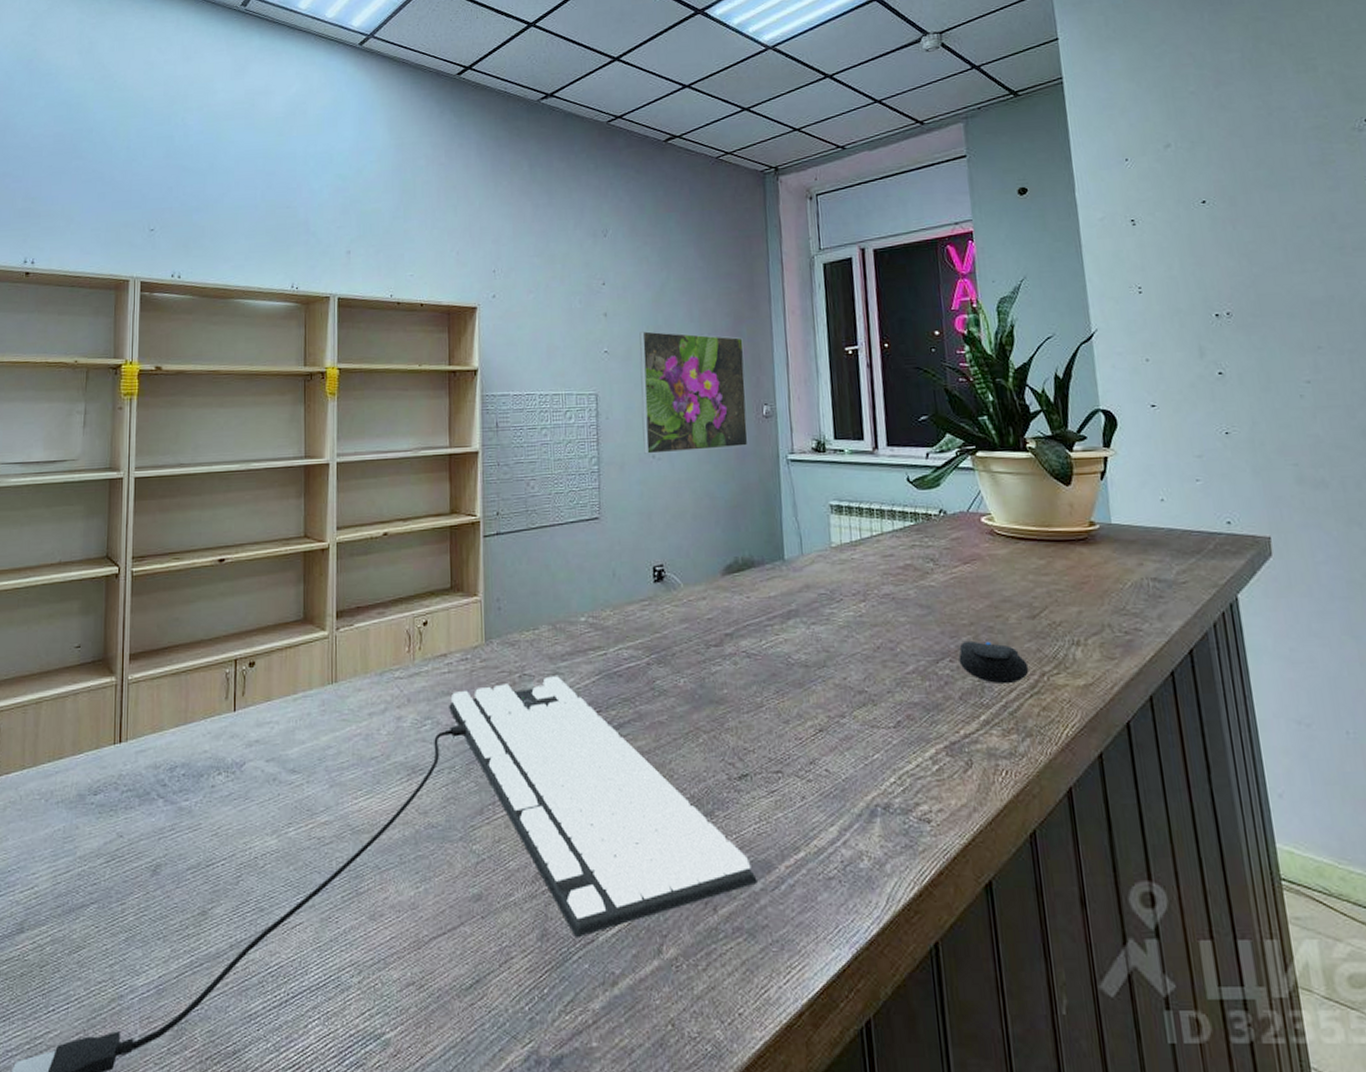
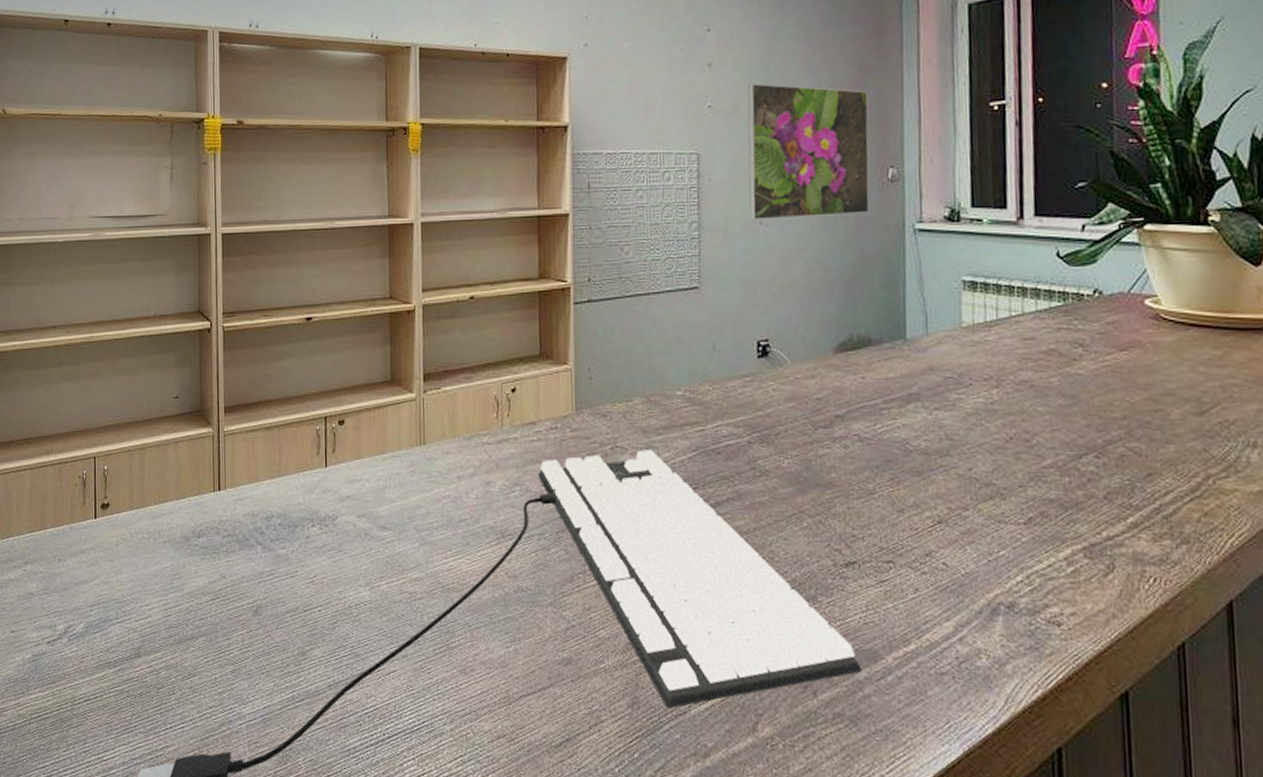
computer mouse: present [958,640,1029,685] -> none [1106,435,1191,486]

